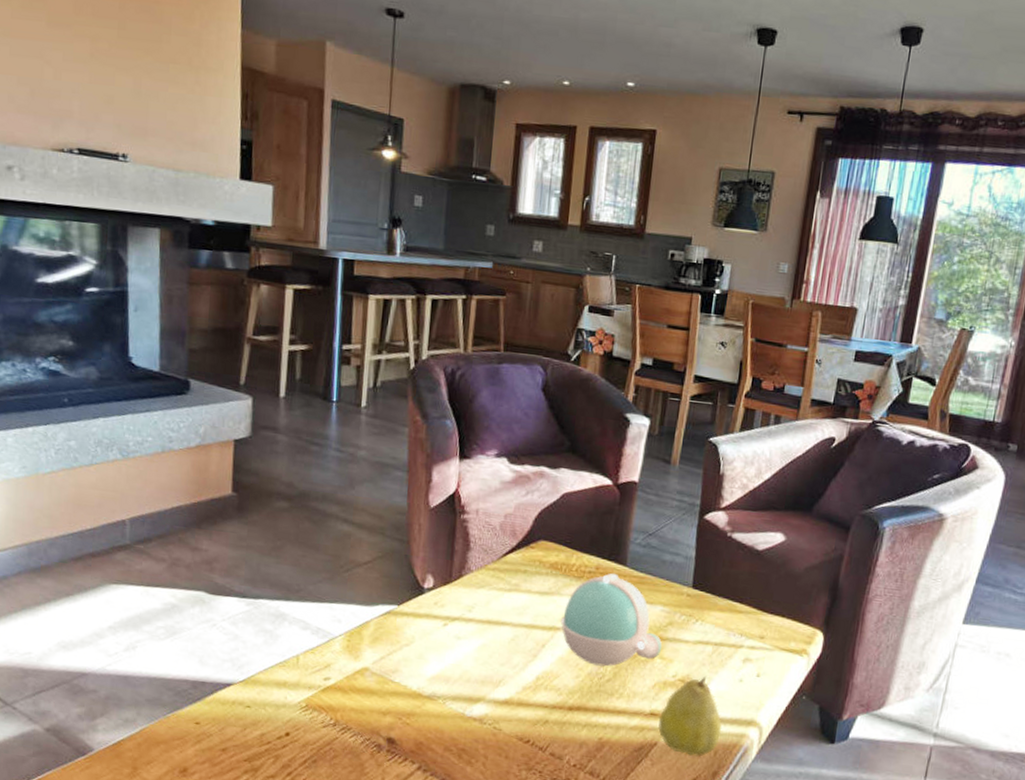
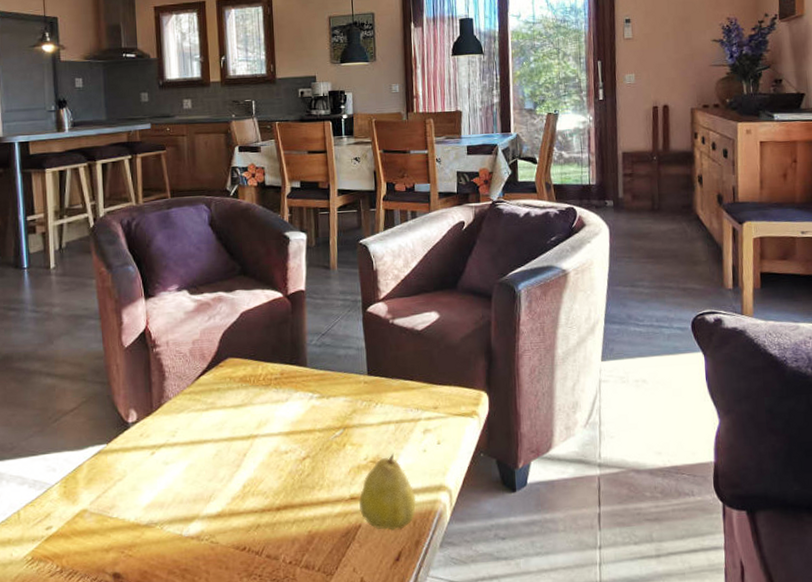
teapot: present [561,573,663,667] -> none [257,375,351,464]

